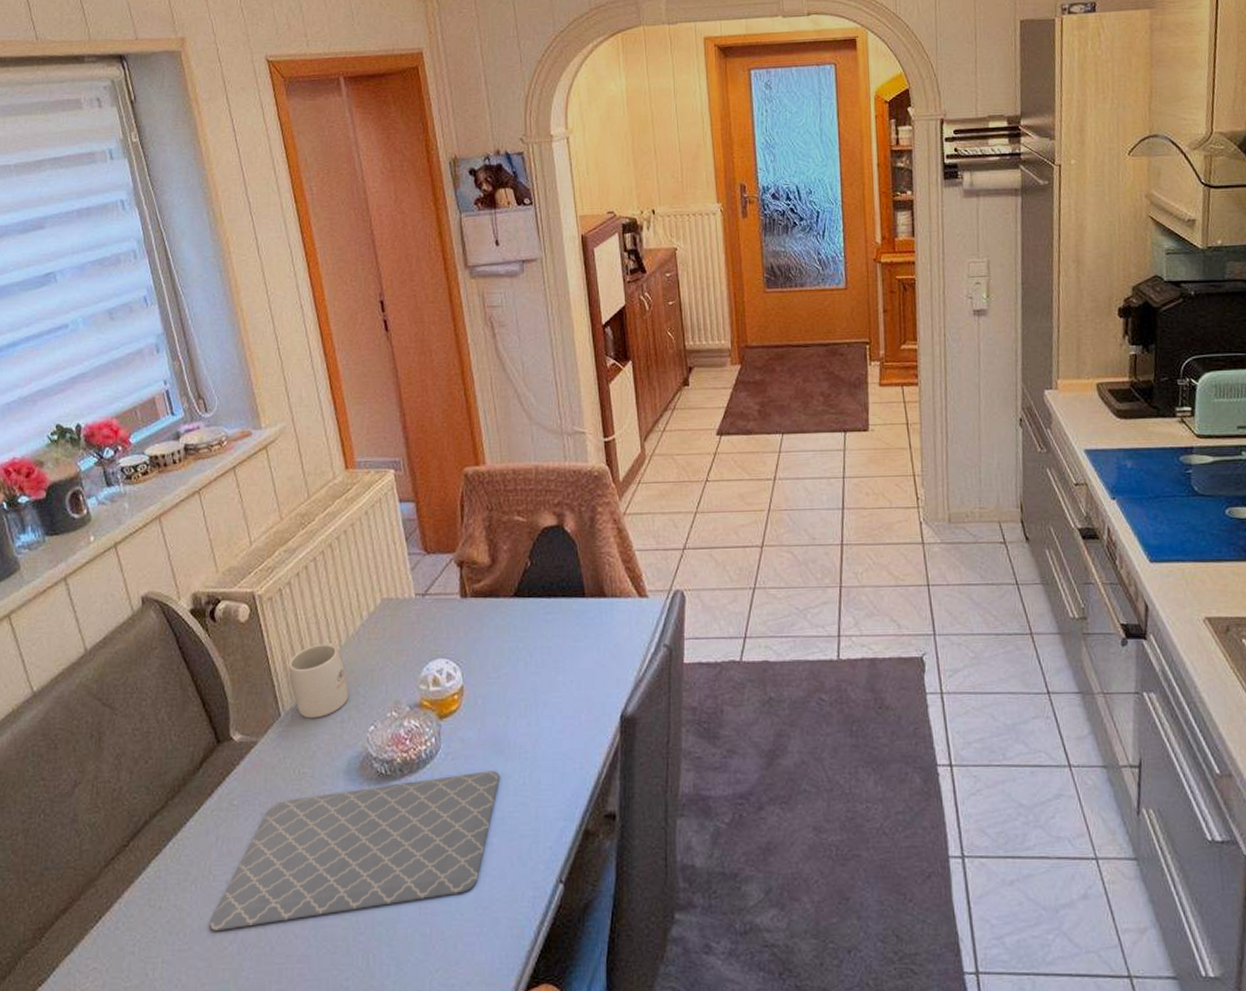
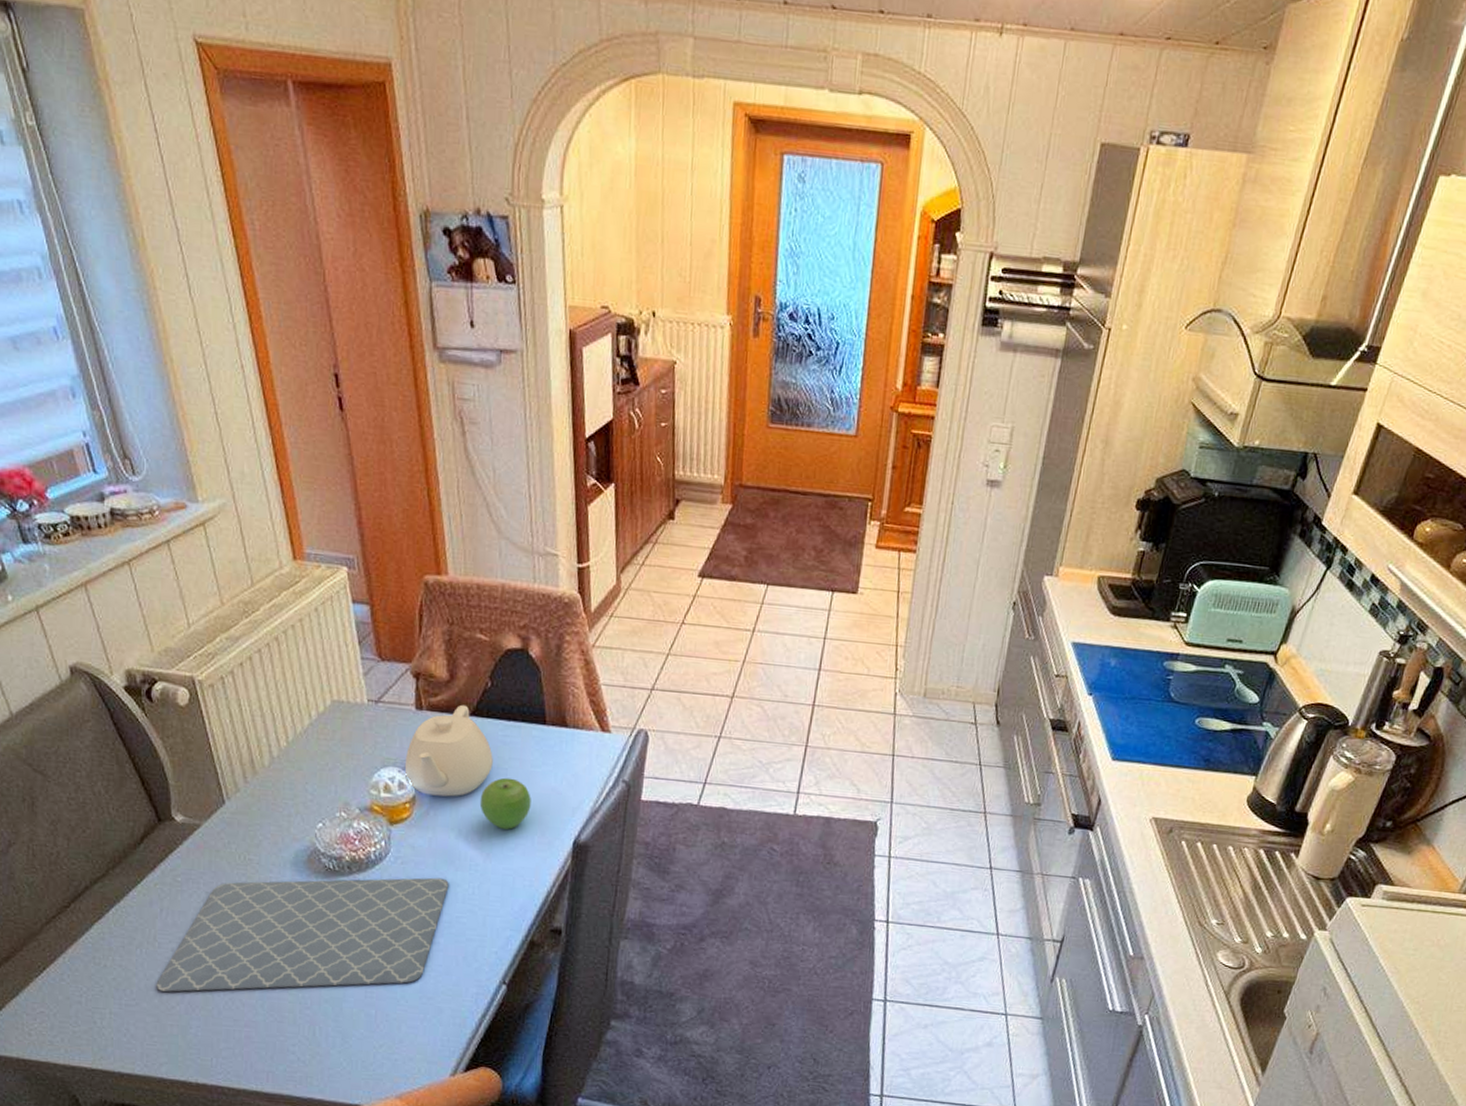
mug: present [289,642,349,719] -> none [233,737,297,810]
teapot: none [452,587,536,684] -> present [404,704,493,797]
fruit: none [526,656,576,710] -> present [479,777,531,830]

